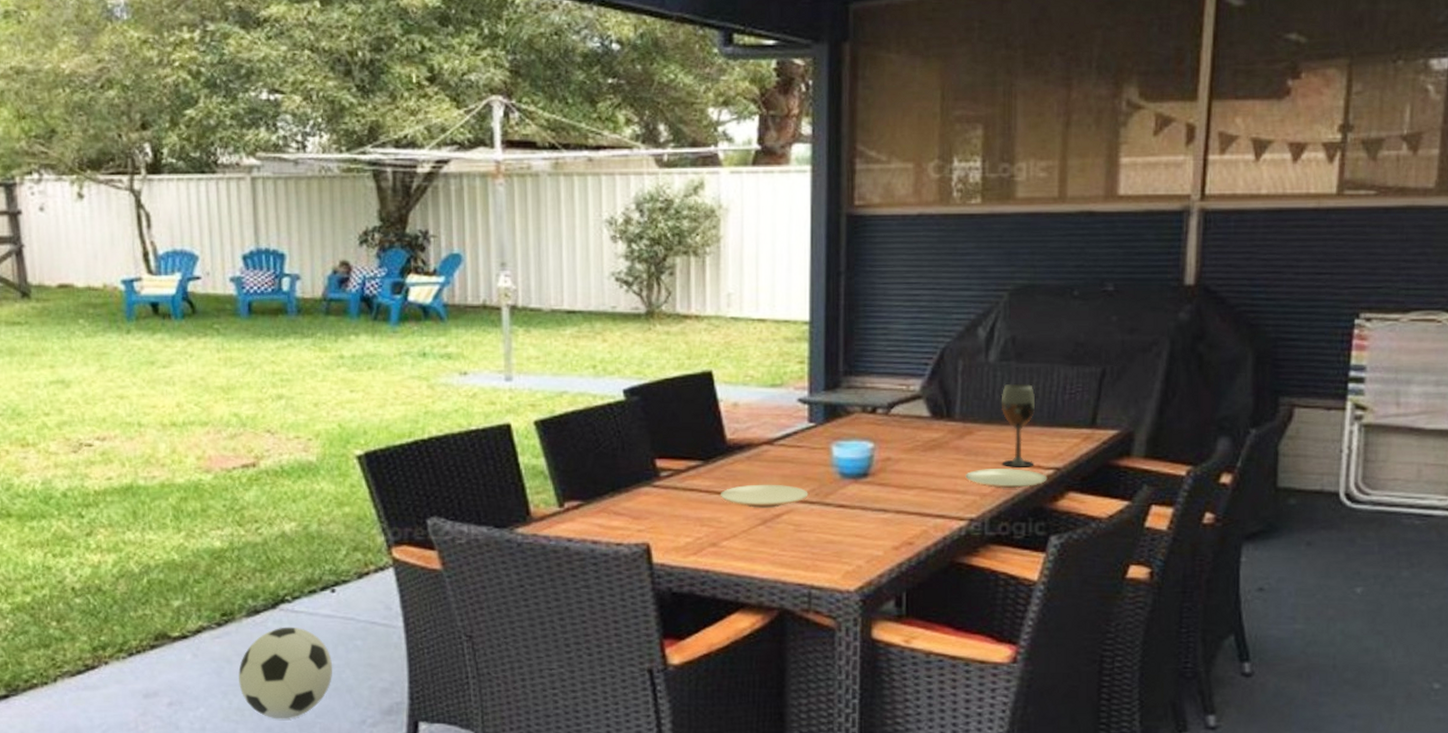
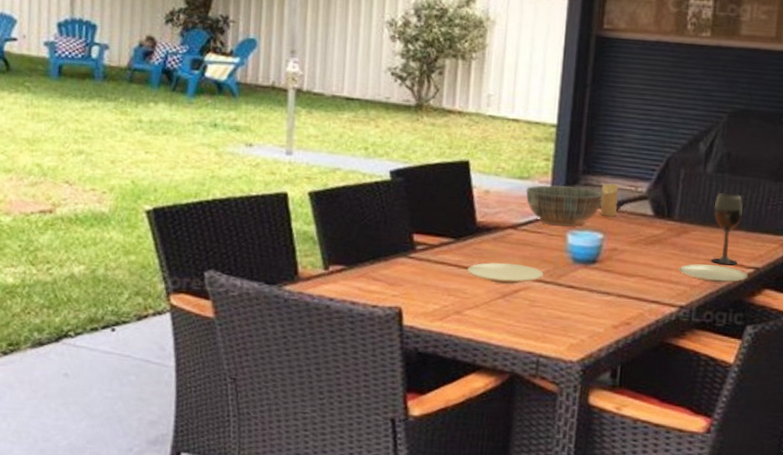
soccer ball: present [239,627,333,720] -> none [18,359,107,443]
bowl: none [780,390,870,437] -> present [526,184,603,227]
candle: none [867,383,887,423] -> present [600,183,618,218]

